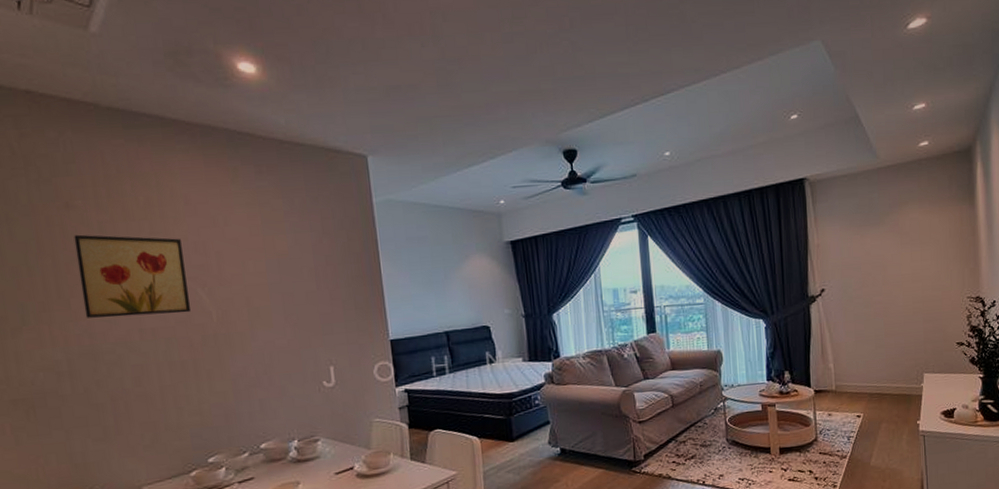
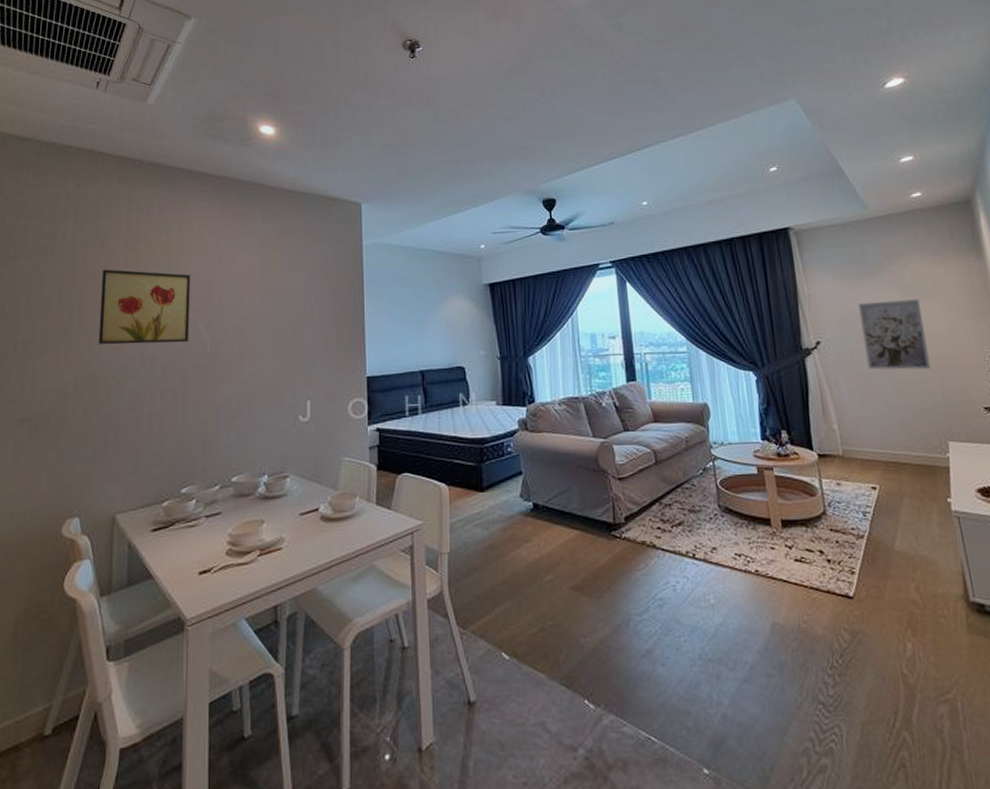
wall art: none [861,246,918,314] -> present [858,299,931,370]

